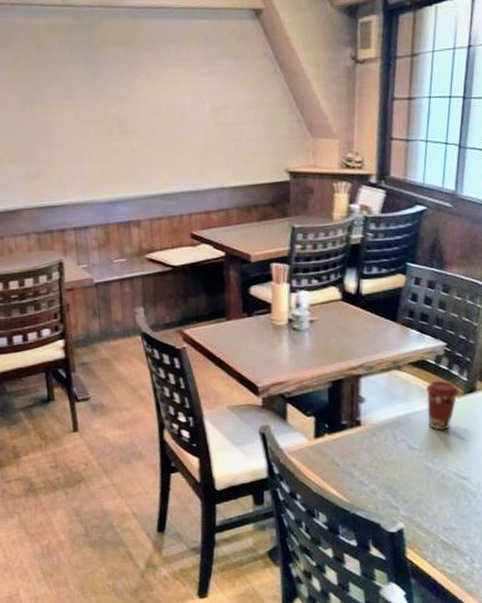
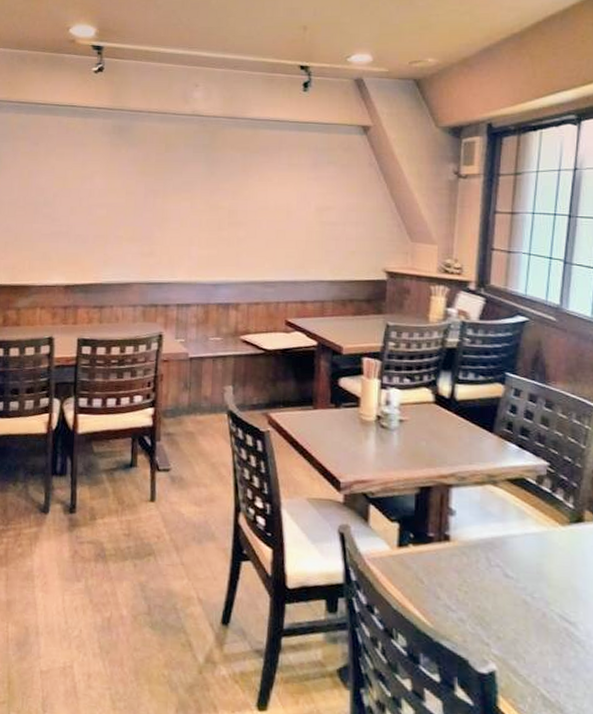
coffee cup: present [425,380,459,431] -> none [524,502,564,561]

